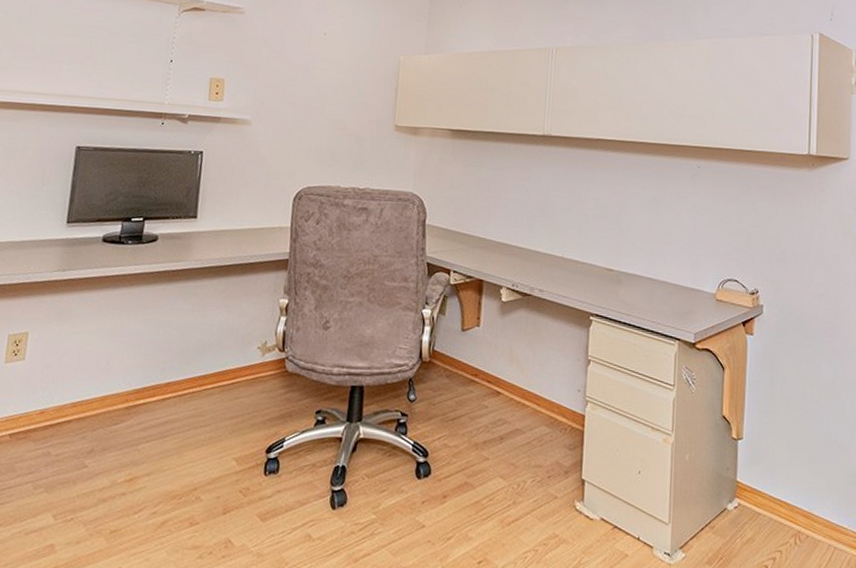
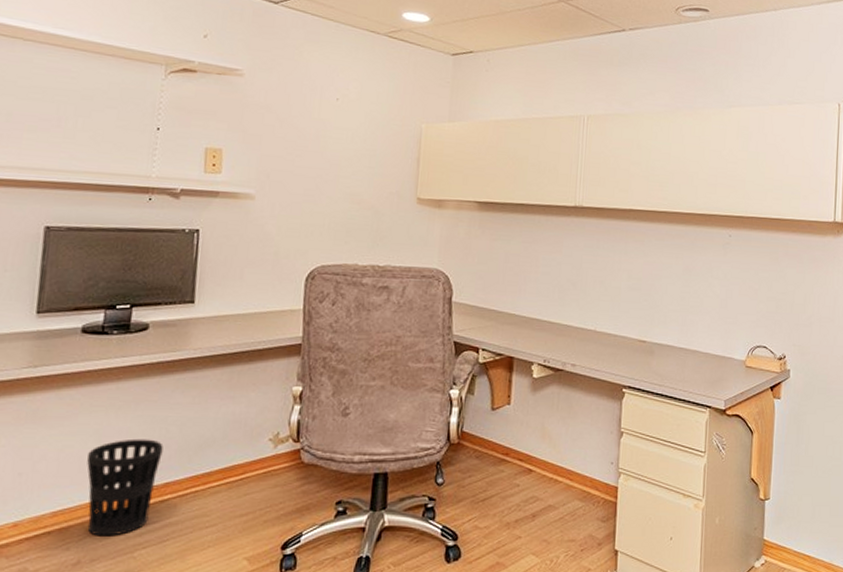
wastebasket: none [101,340,167,429] -> present [87,438,163,536]

